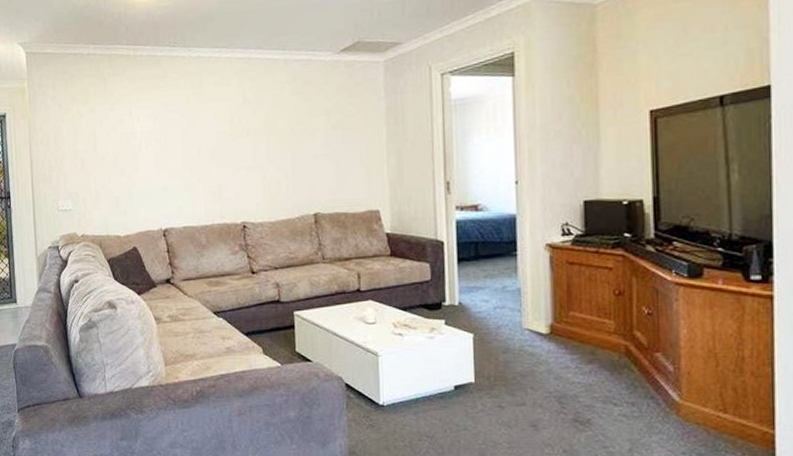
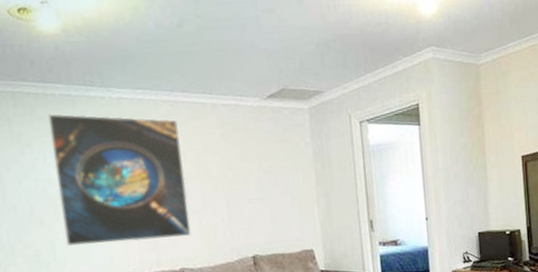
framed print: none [135,73,255,194] -> present [47,113,191,246]

